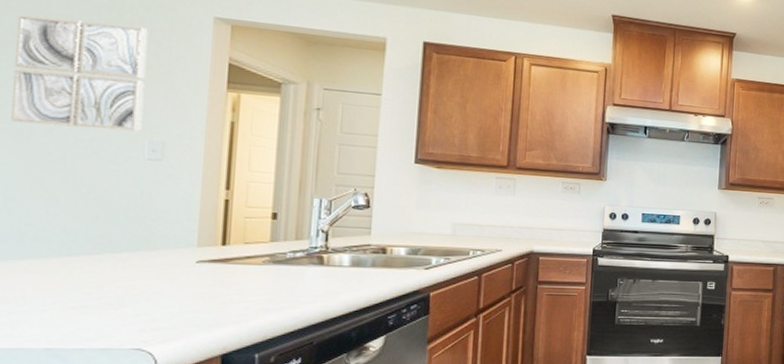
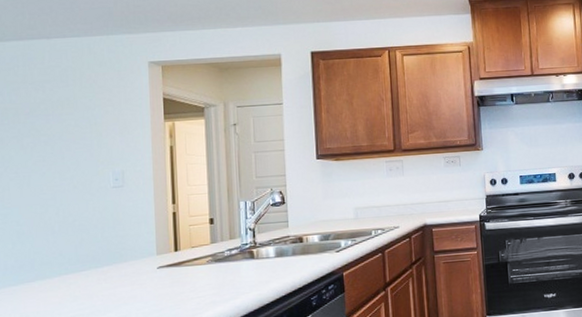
wall art: present [11,14,149,132] -> none [12,80,106,172]

